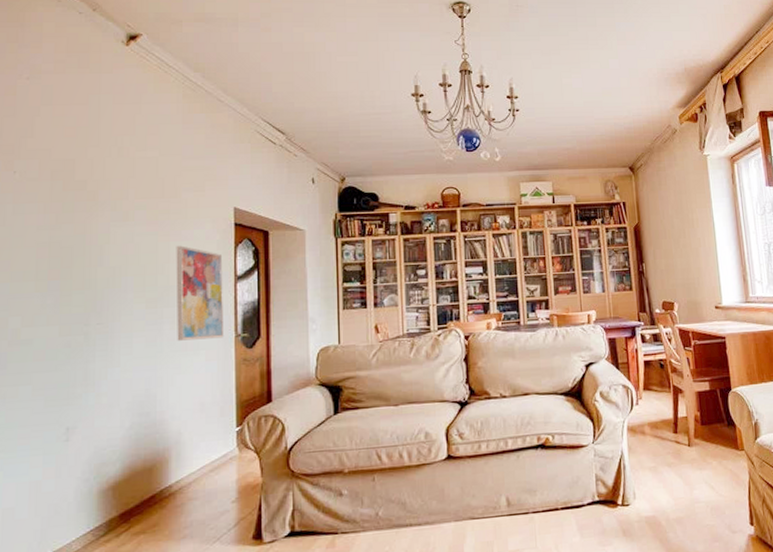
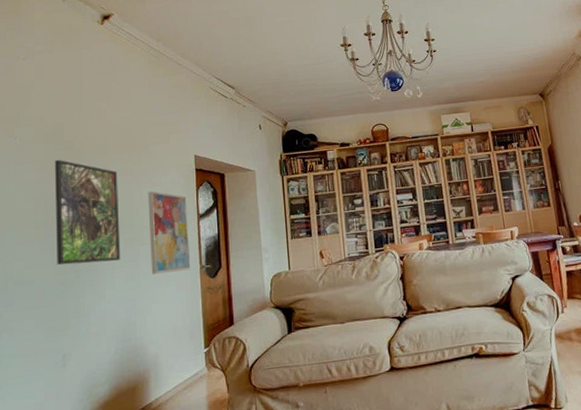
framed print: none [61,201,141,325] -> present [54,159,121,265]

